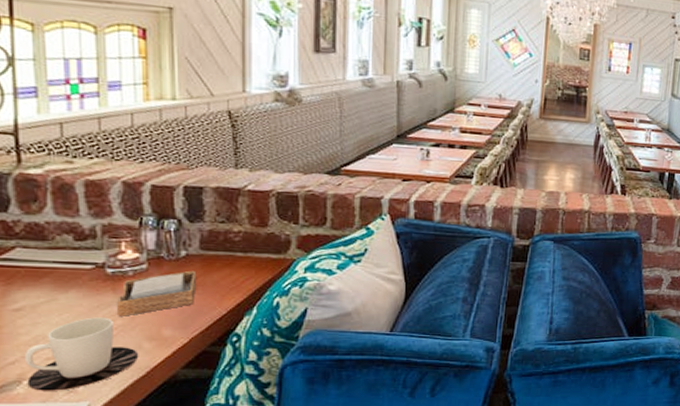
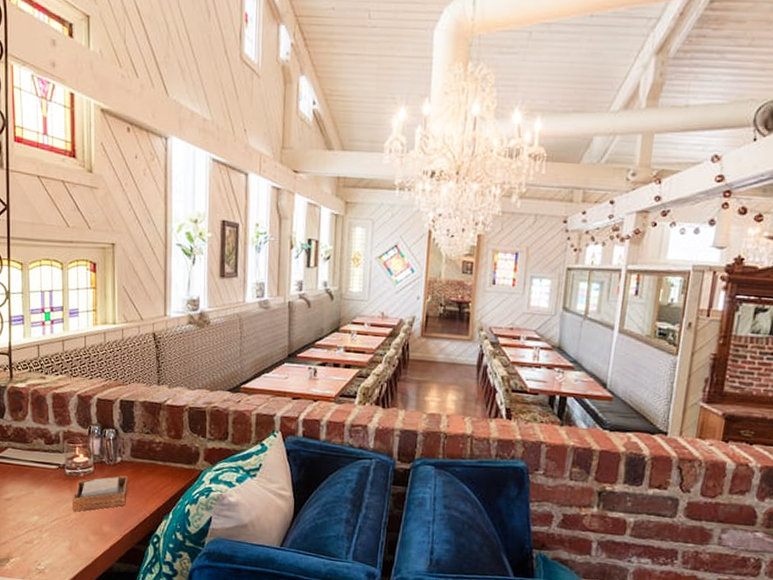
cup: present [24,317,139,391] -> none [11,510,87,571]

